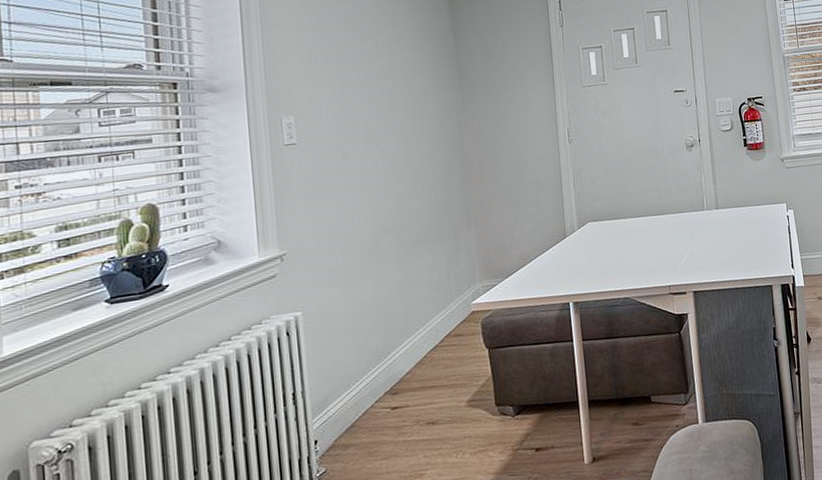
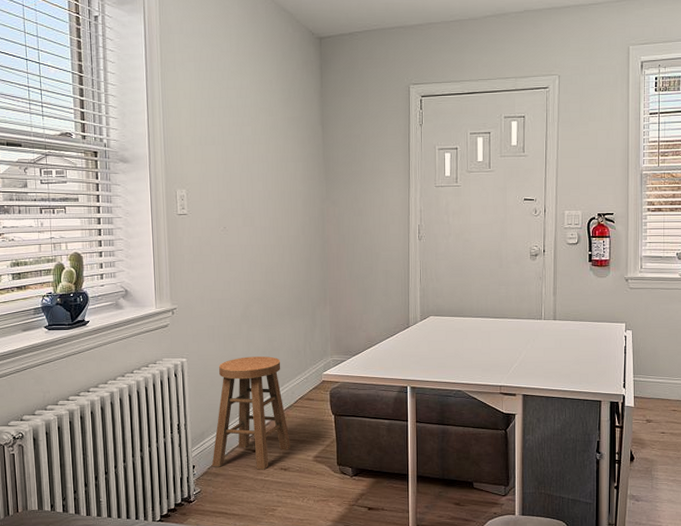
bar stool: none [339,293,439,438] -> present [211,356,291,470]

